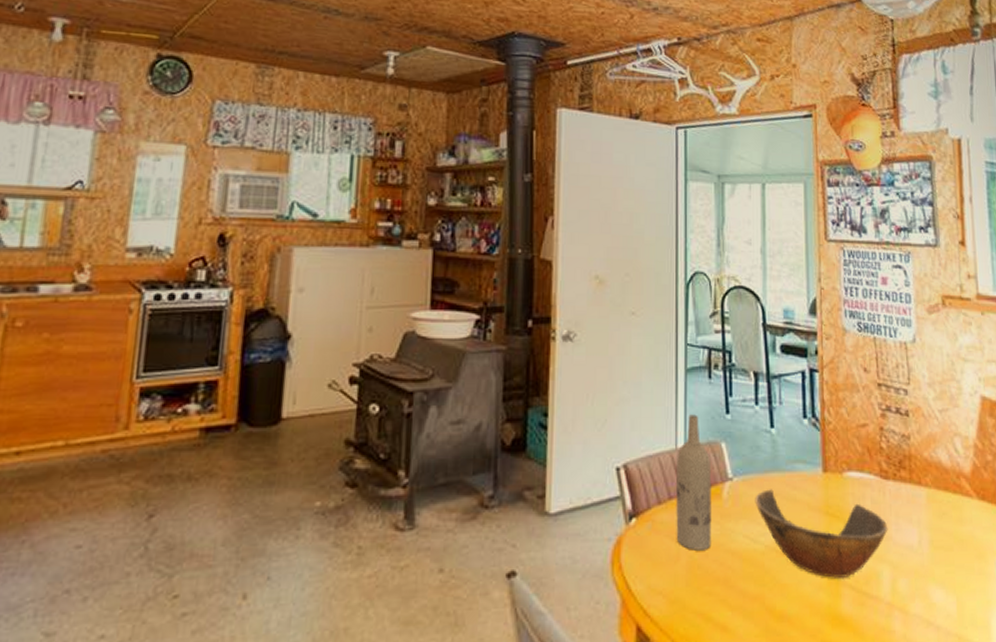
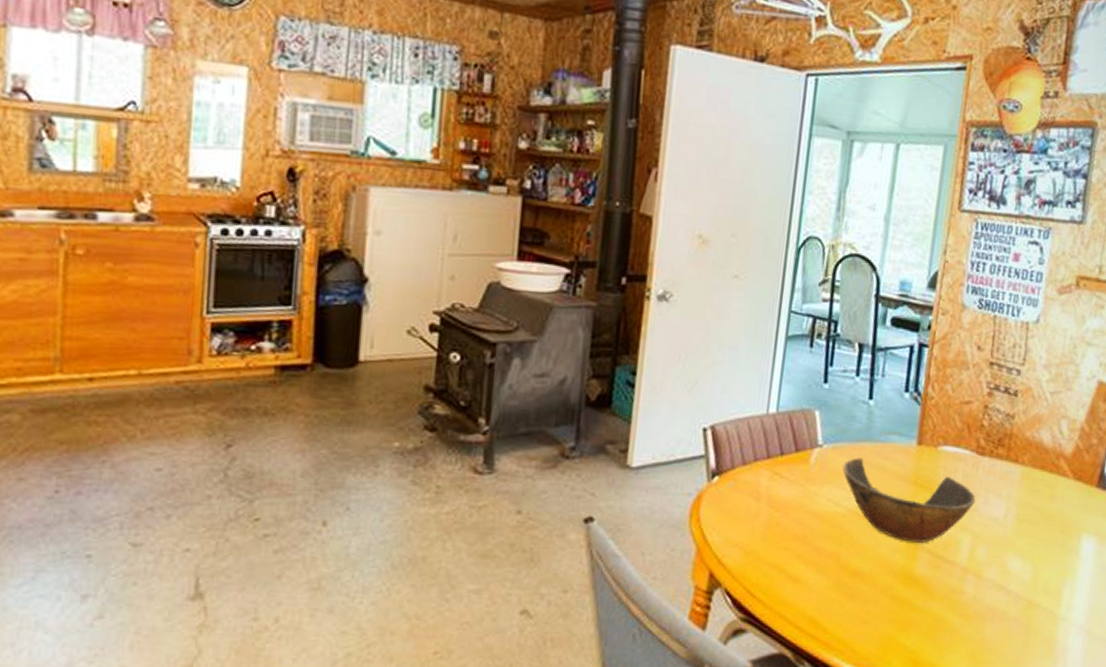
wine bottle: present [676,414,712,551] -> none [757,381,802,510]

